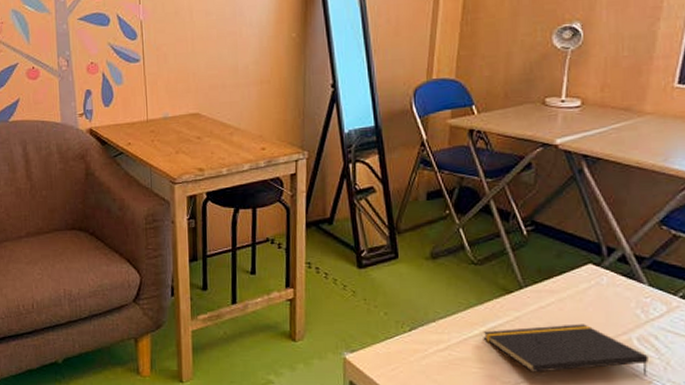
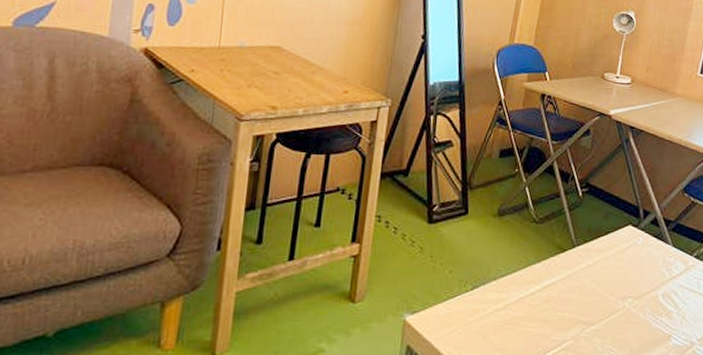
notepad: present [483,324,649,376] -> none [538,281,670,330]

